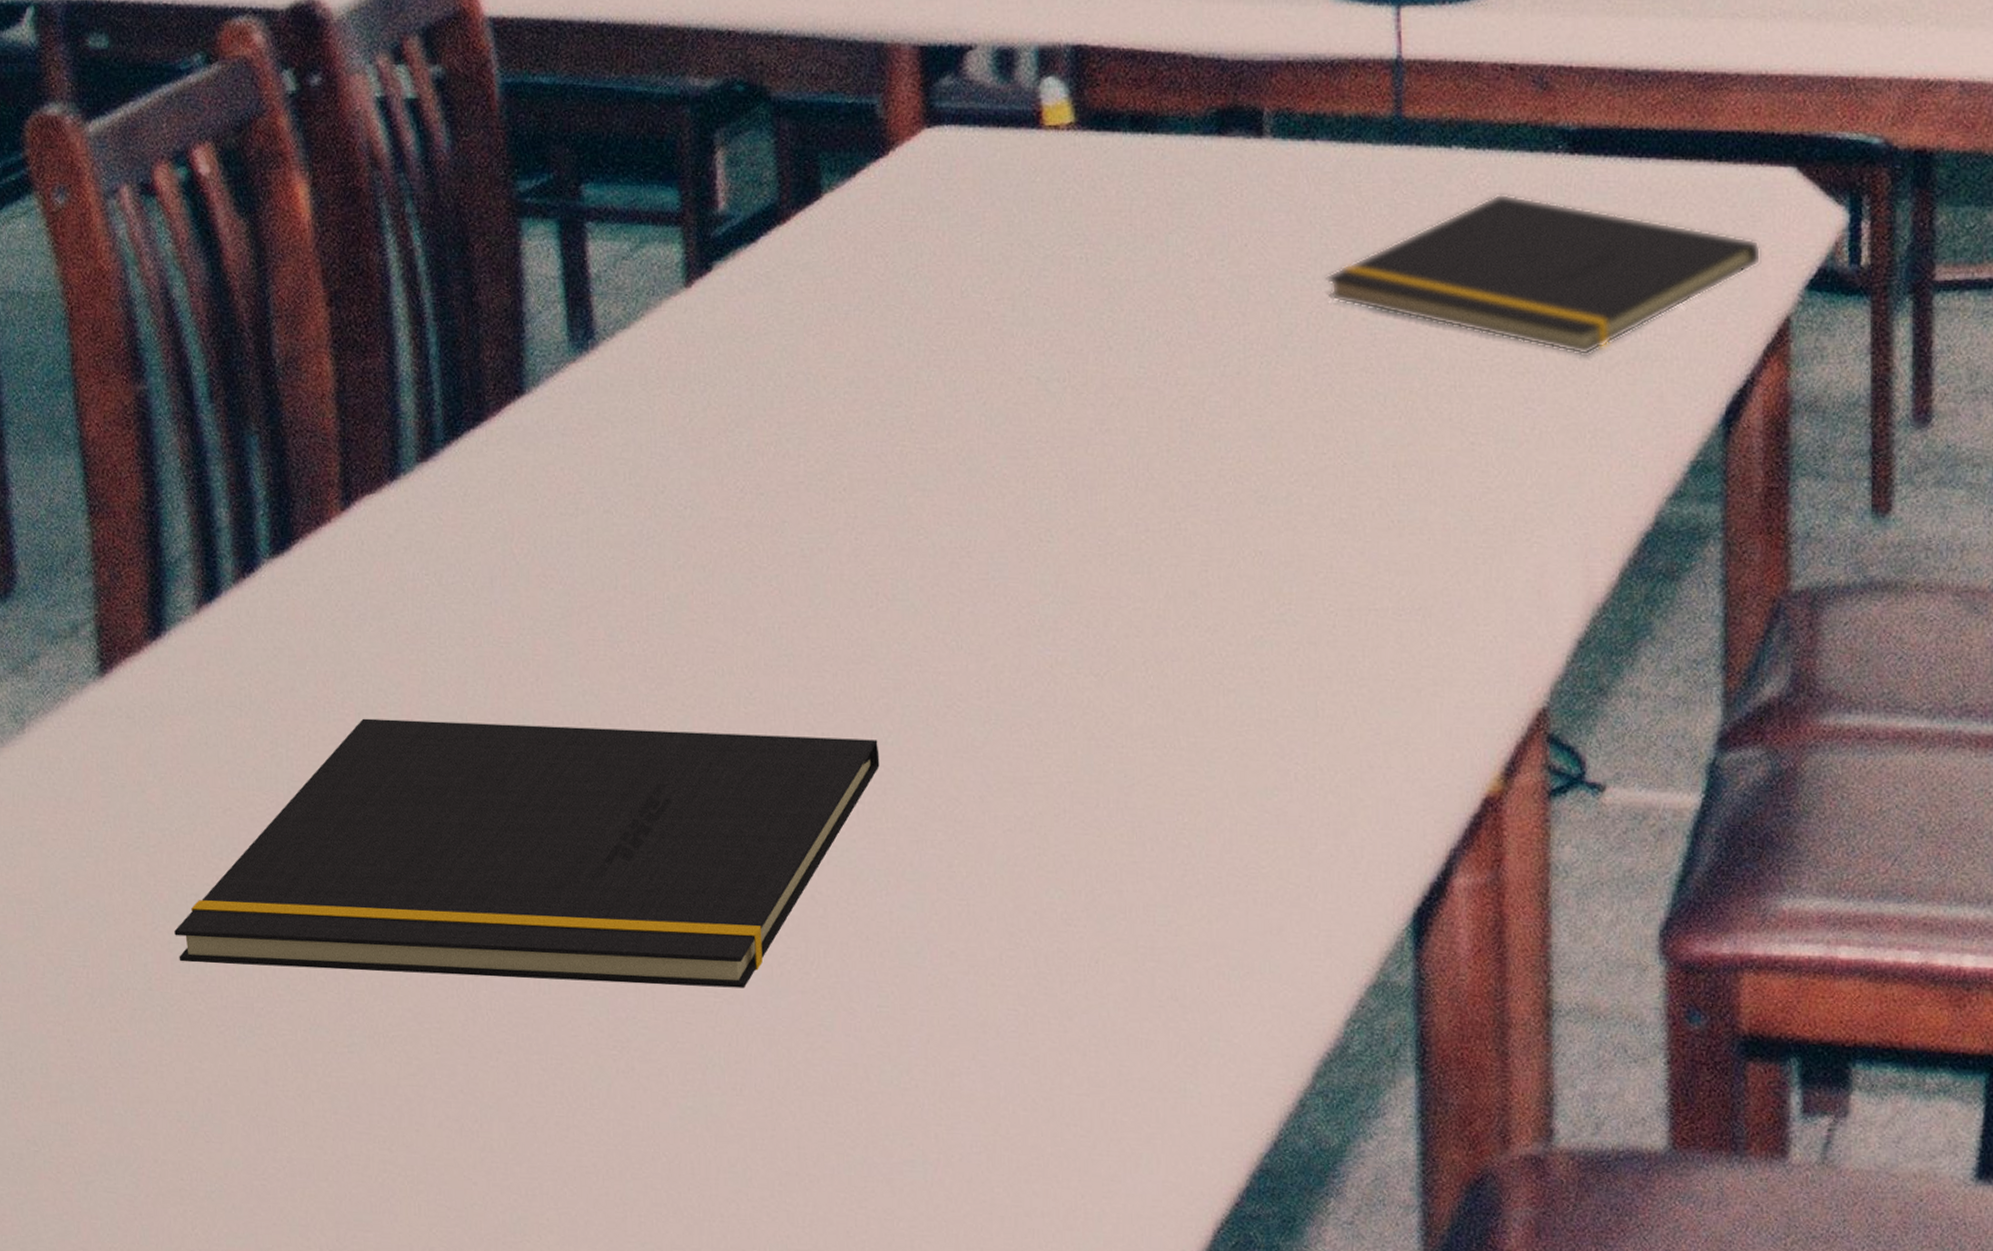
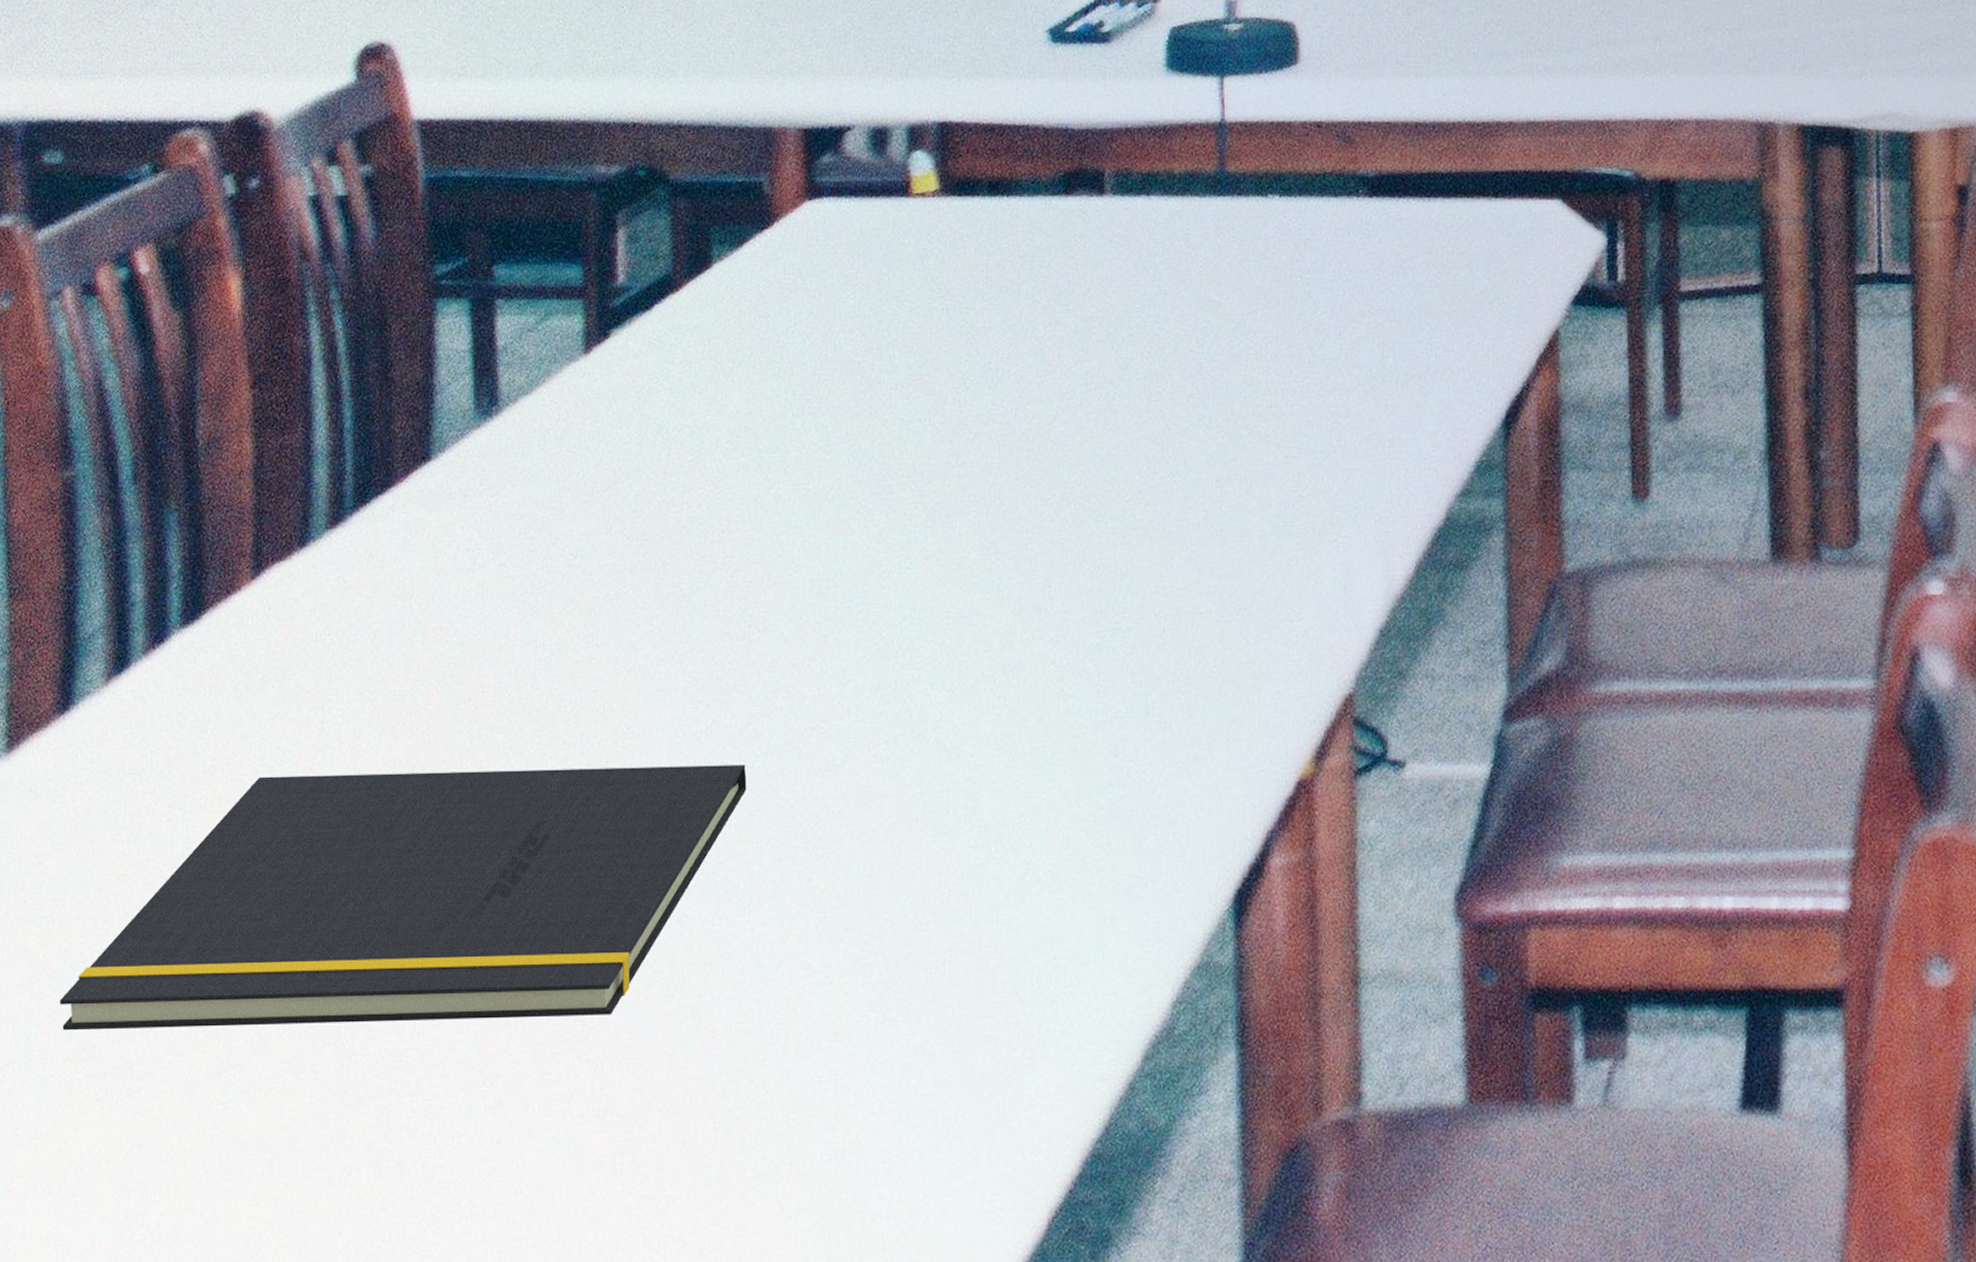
notepad: present [1326,193,1761,356] -> none [1158,234,1533,373]

